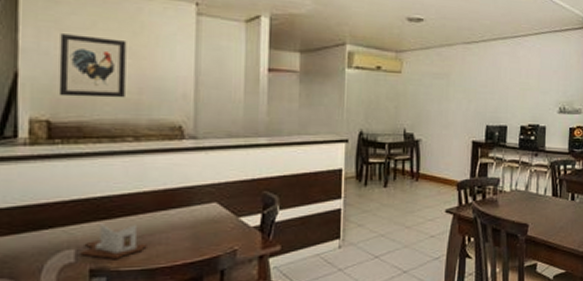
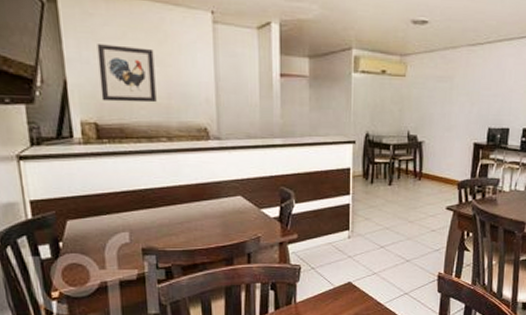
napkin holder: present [80,223,147,260] -> none [133,211,186,242]

